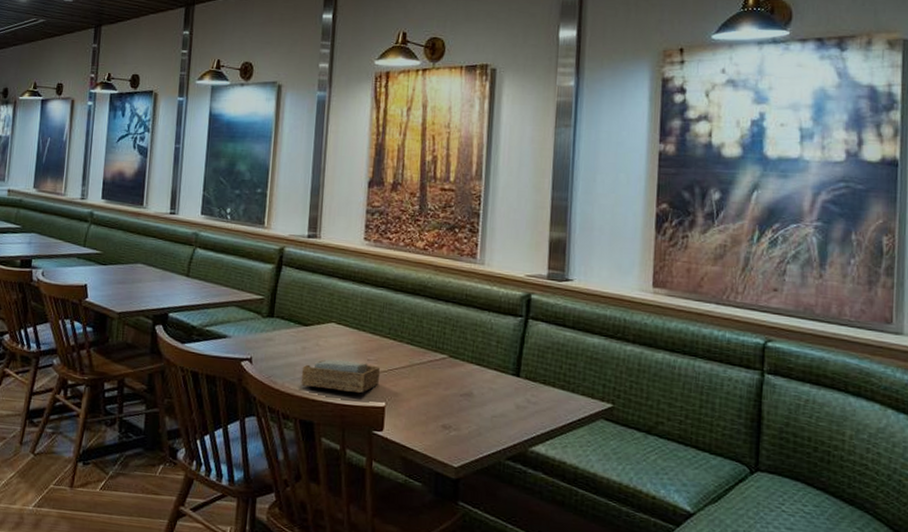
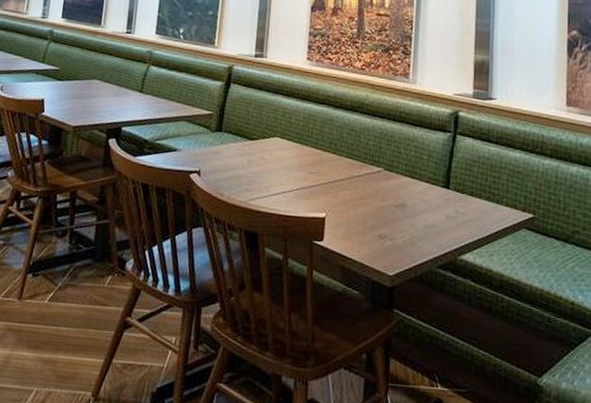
napkin holder: present [301,359,381,394] -> none [246,172,321,205]

